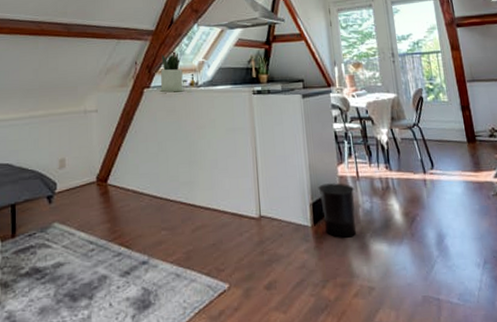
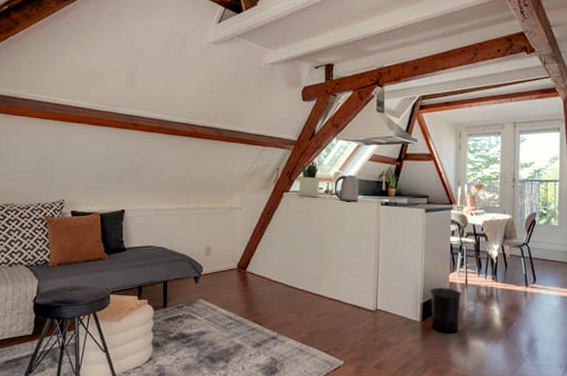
kettle: none [199,62,228,94] -> present [334,174,360,202]

